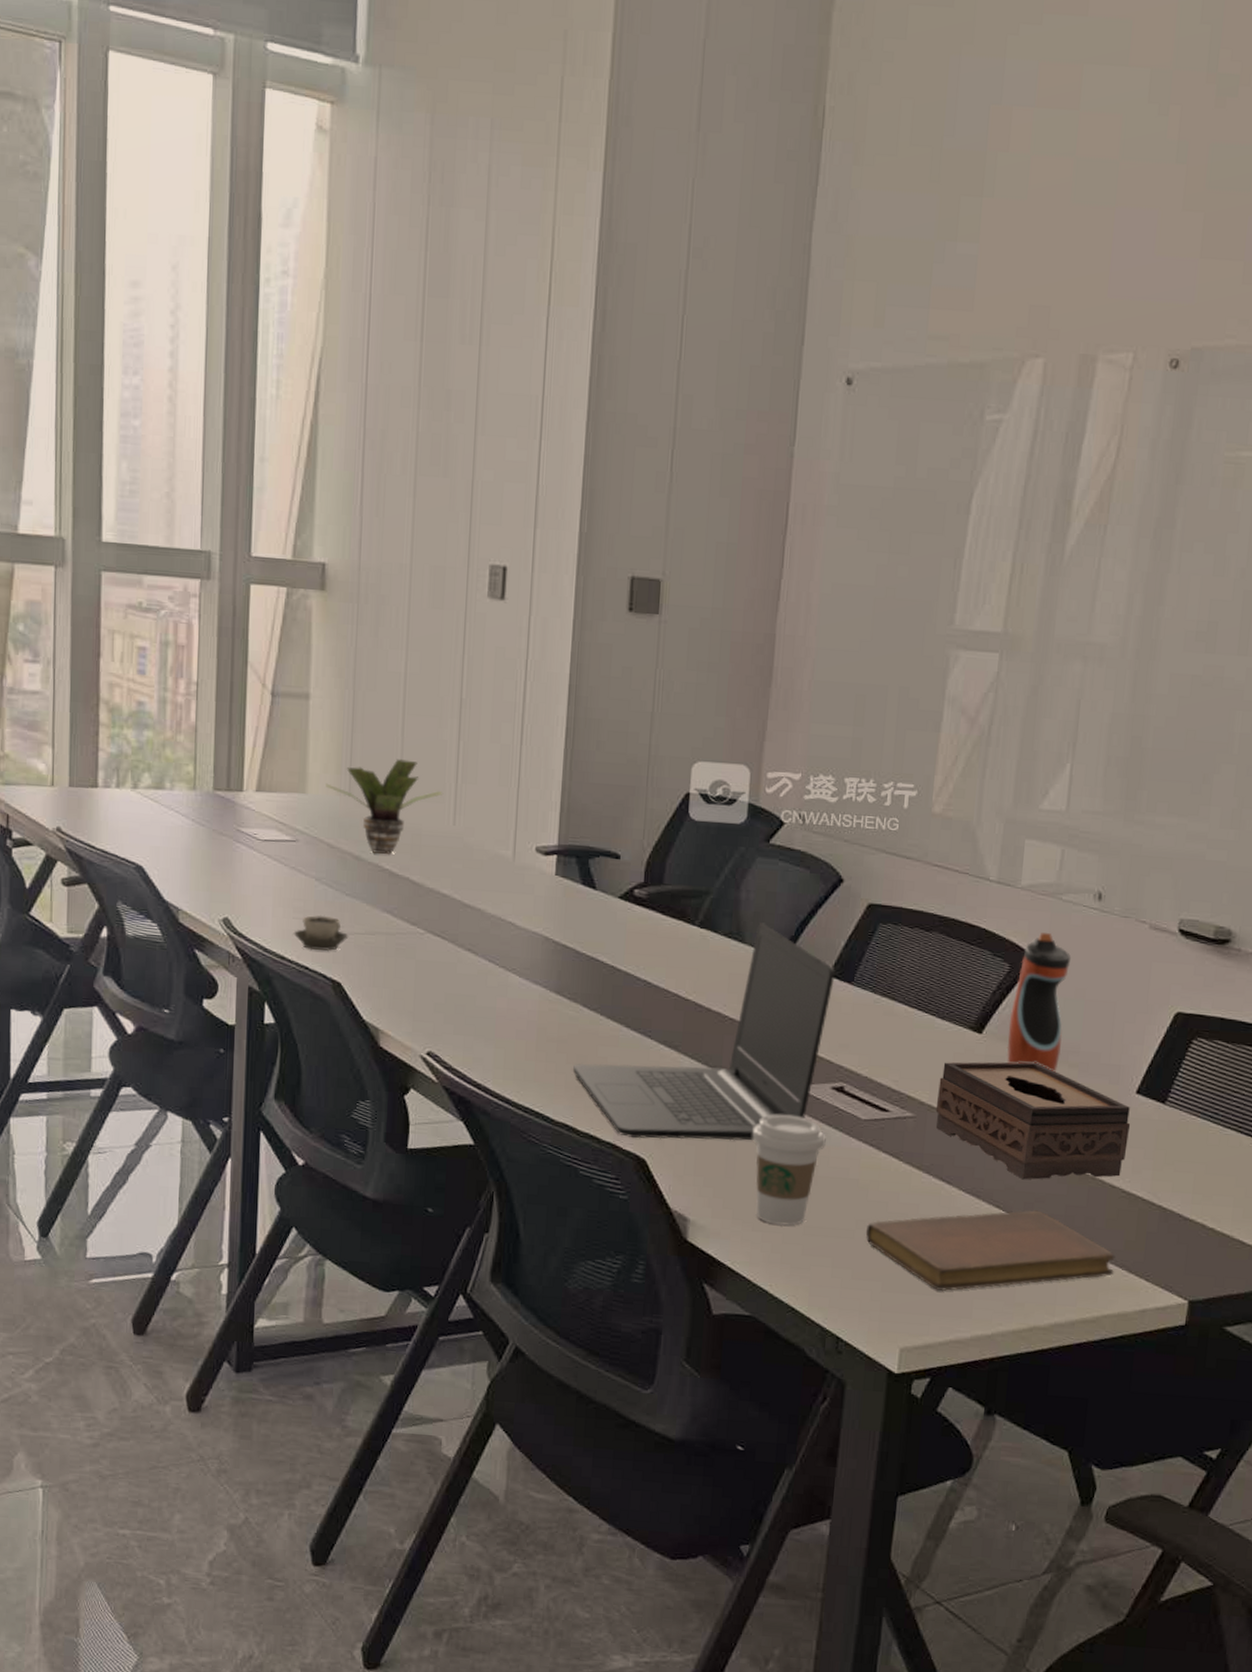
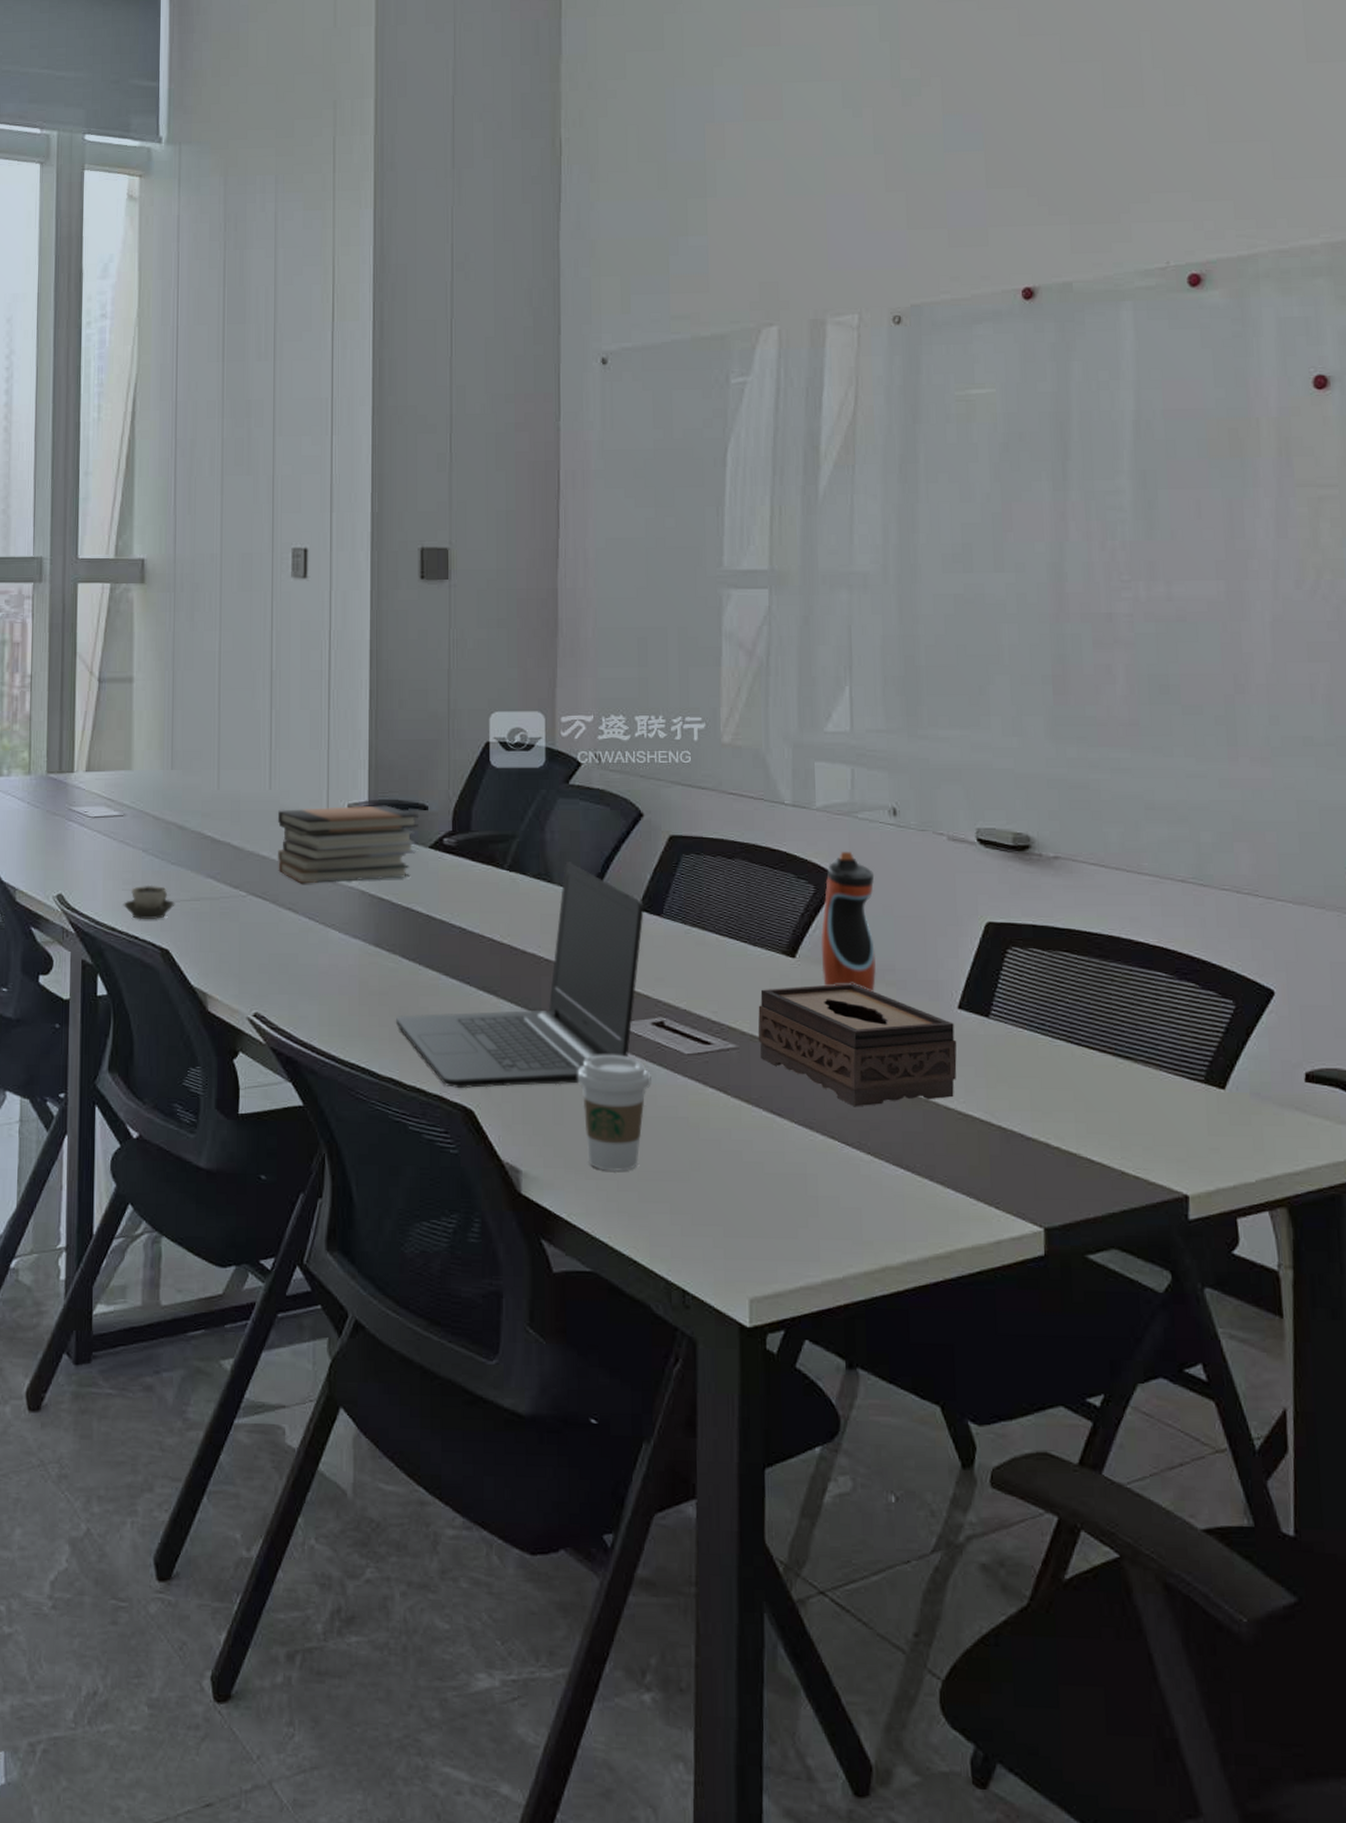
potted plant: present [326,759,444,854] -> none [150,731,259,821]
book stack: none [459,847,611,927] -> present [277,805,420,884]
notebook: present [865,1210,1115,1292] -> none [701,1139,962,1234]

